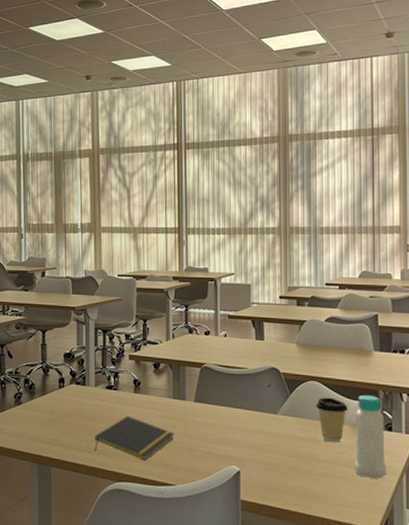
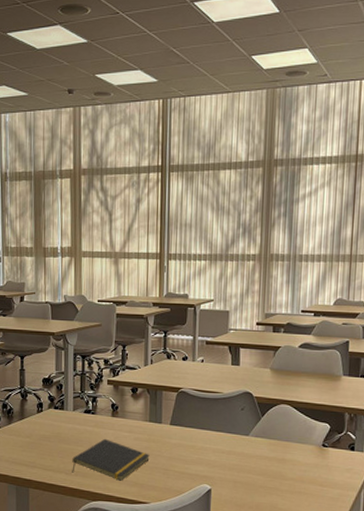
coffee cup: present [316,397,348,443] -> none [285,419,315,462]
bottle: present [354,395,387,479] -> none [317,417,348,494]

